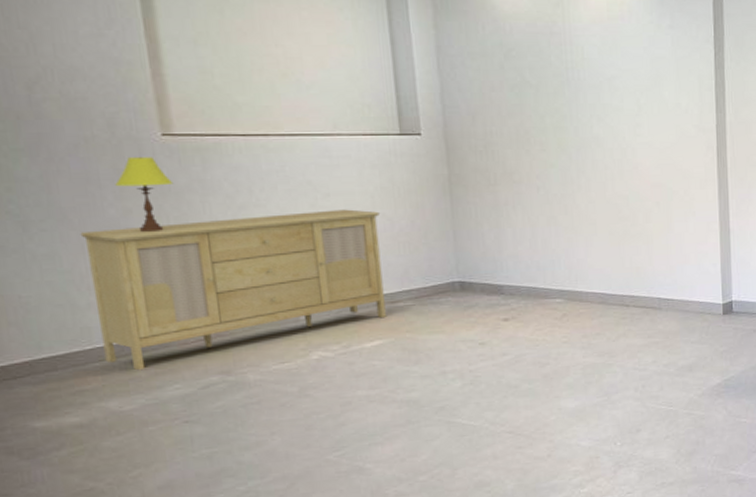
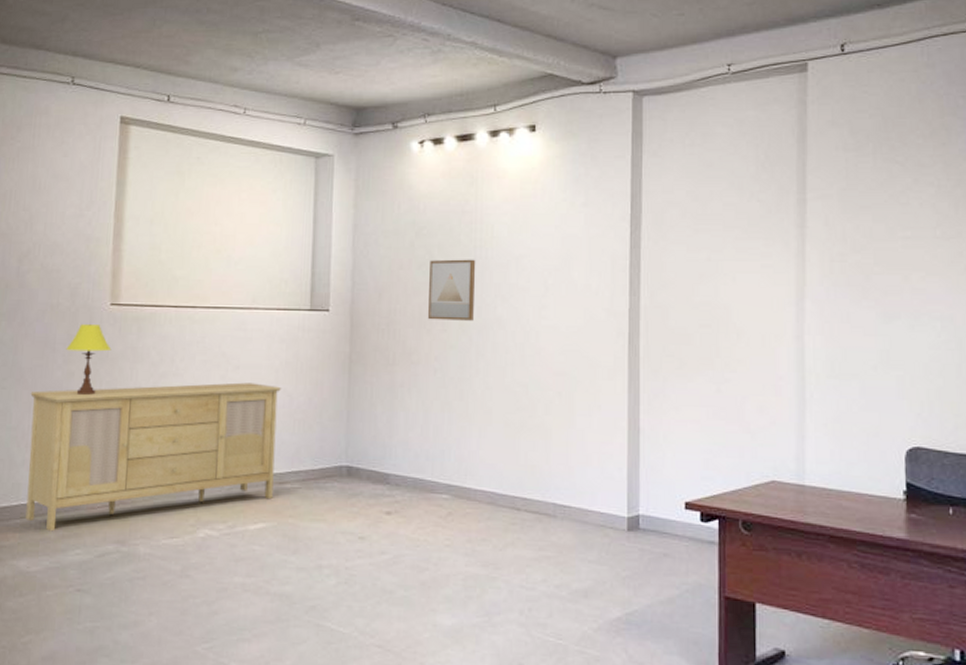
wall art: none [522,81,571,141] -> present [428,259,476,321]

